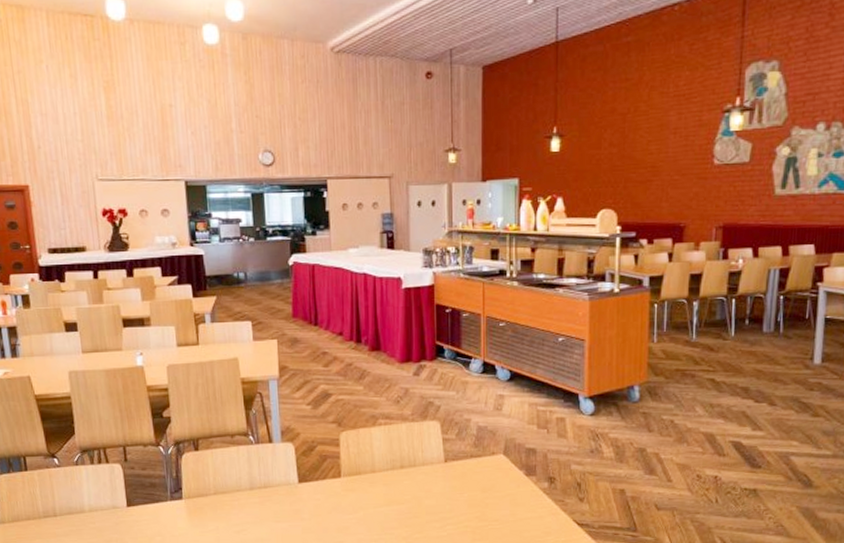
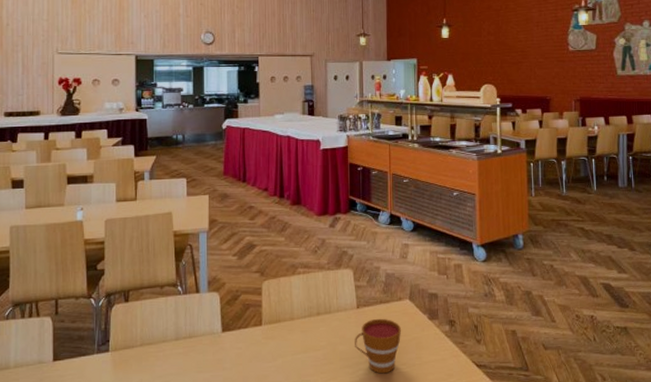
cup: none [442,473,494,529] -> present [355,318,401,374]

